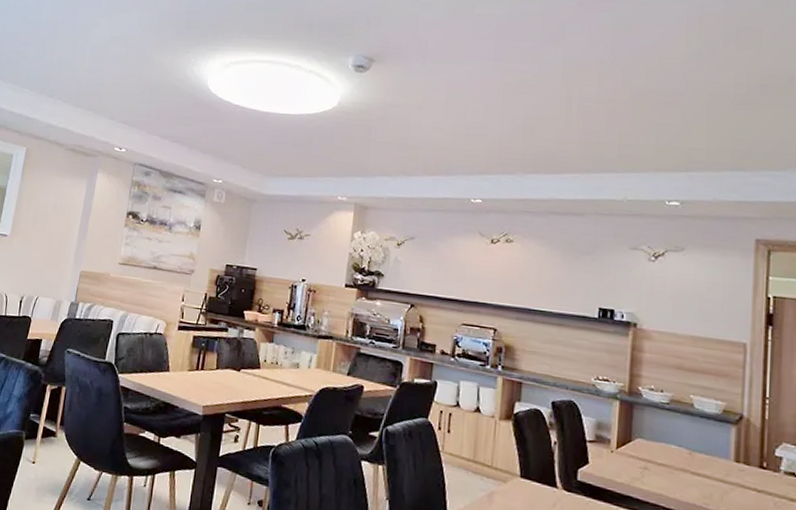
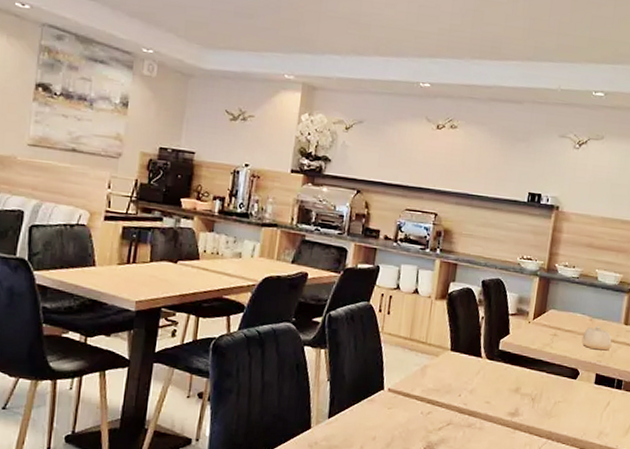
sugar bowl: none [680,460,721,492] -> present [581,325,612,351]

